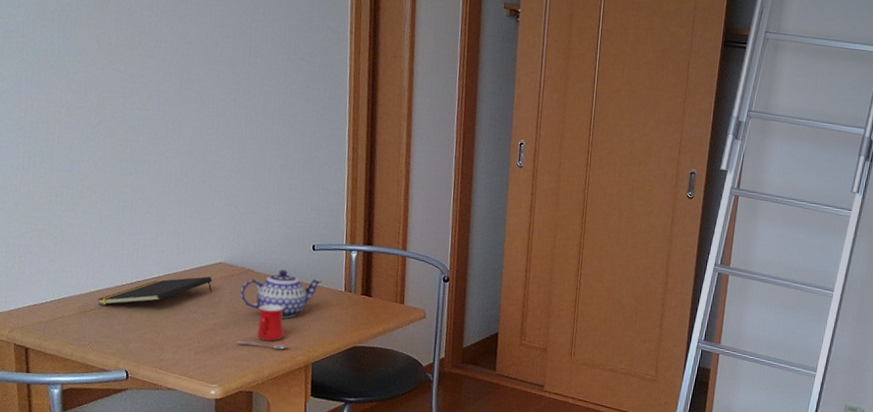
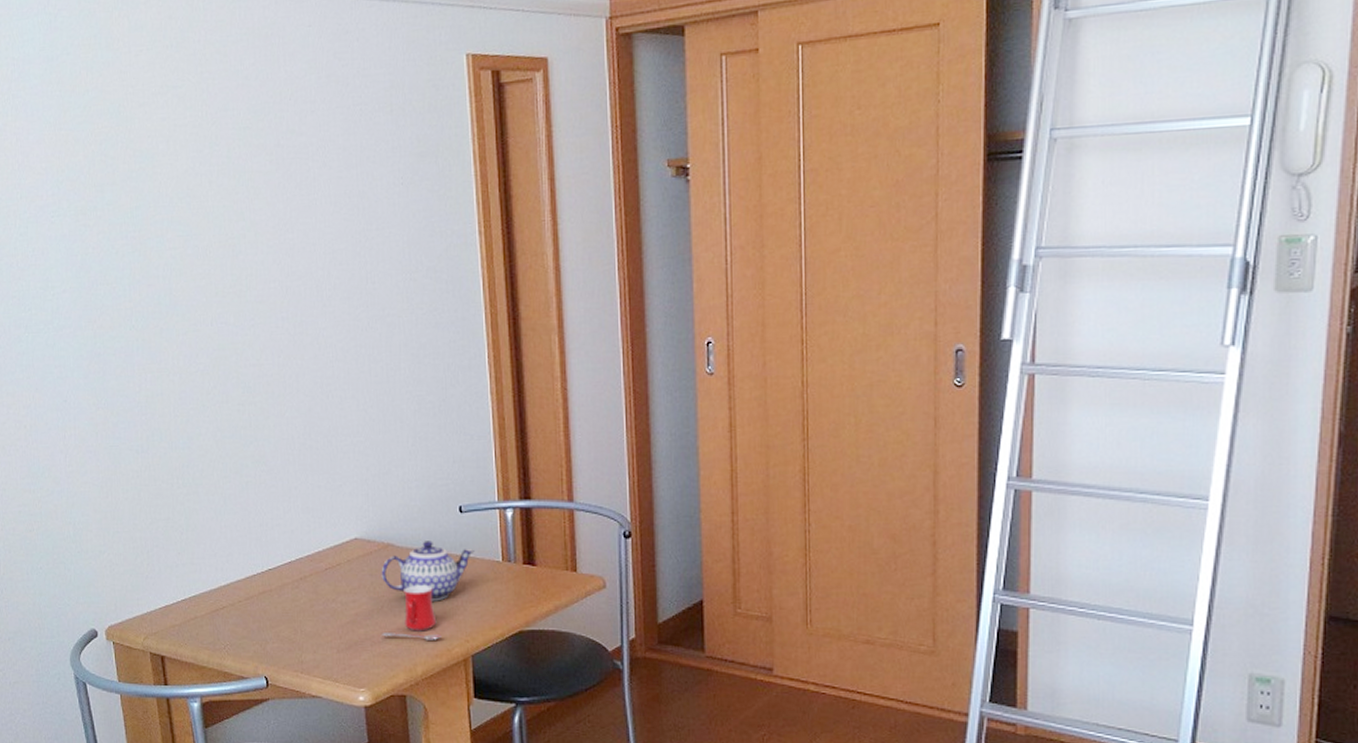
notepad: present [97,276,213,305] -> none [228,557,351,601]

